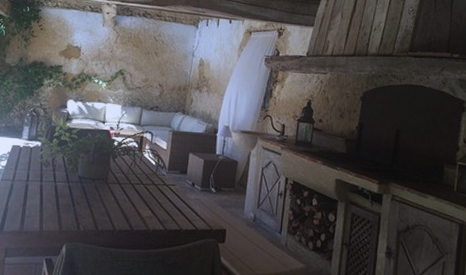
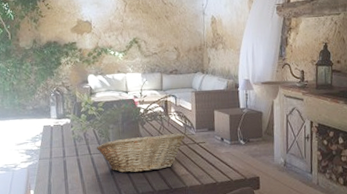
fruit basket: none [62,167,156,208] -> present [96,133,186,173]

